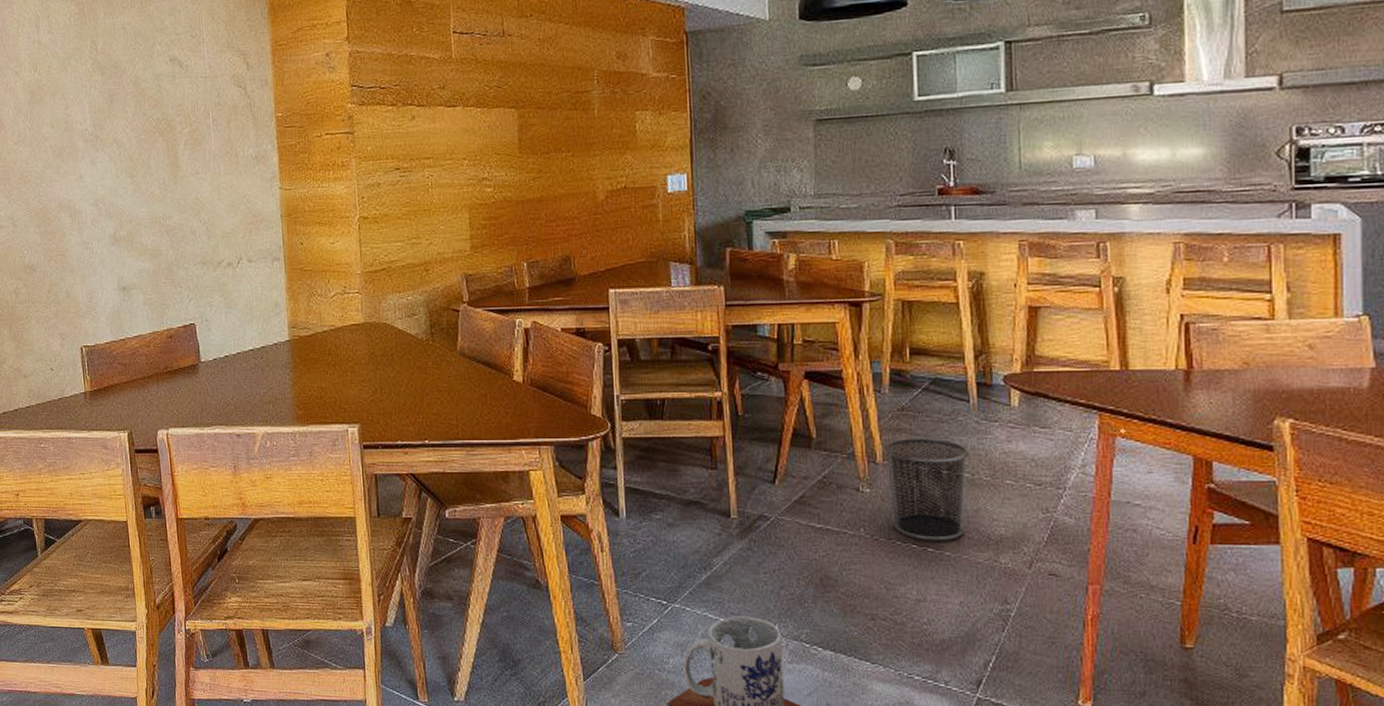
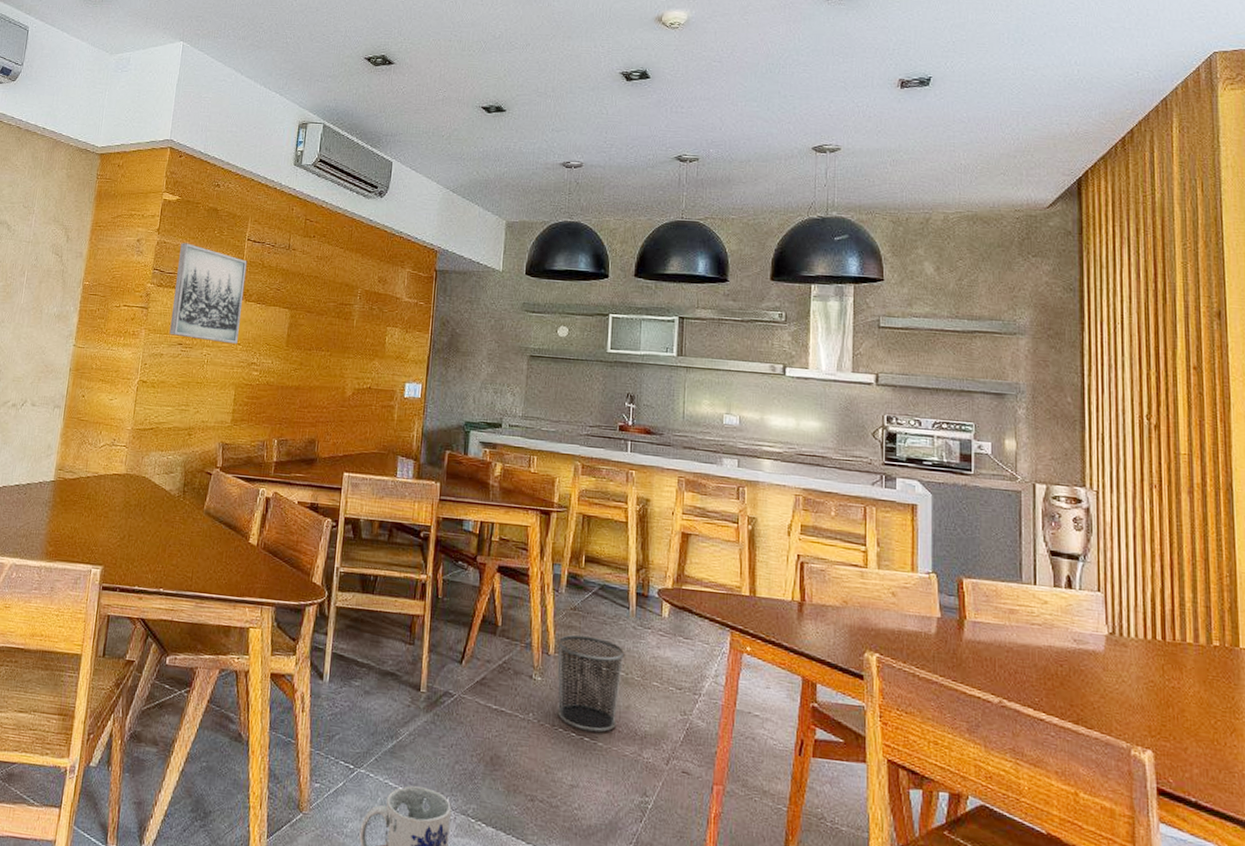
wall art: none [376,48,462,160] -> present [169,243,247,344]

